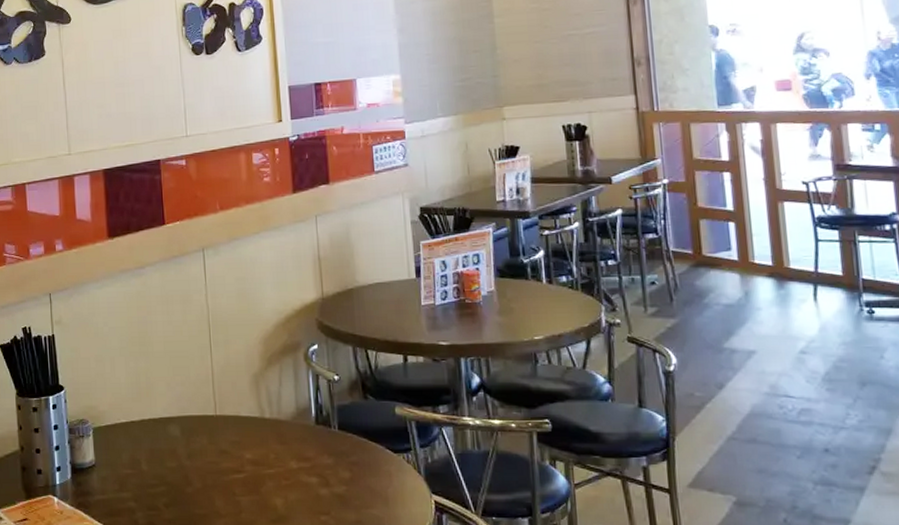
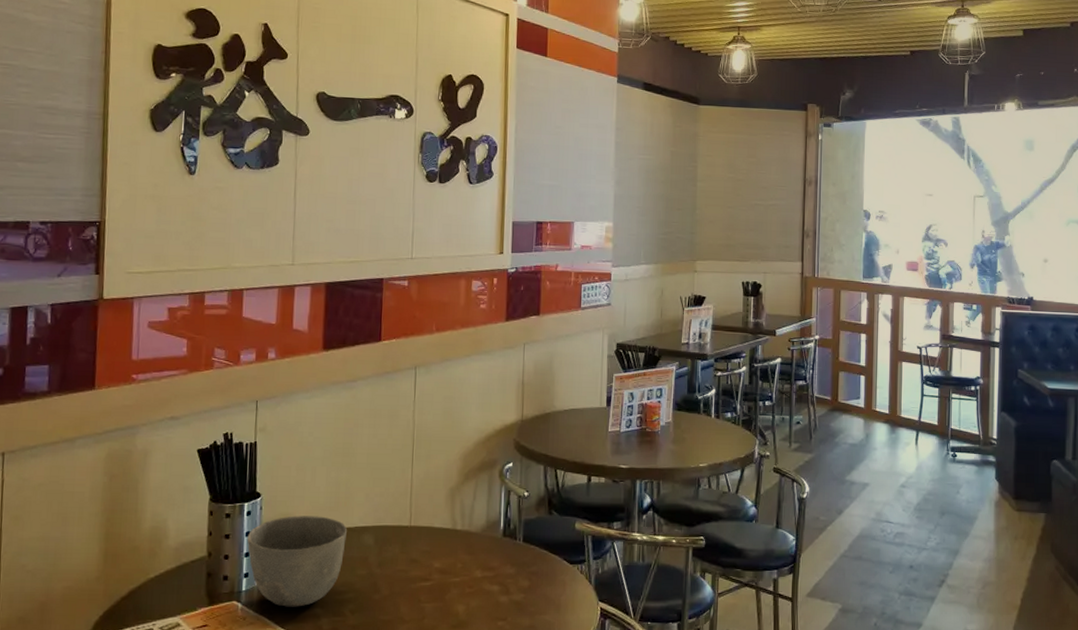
bowl: none [55,407,152,501] -> present [247,516,347,607]

